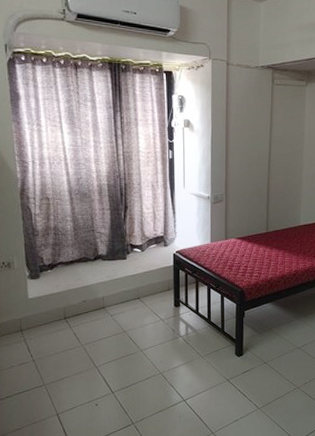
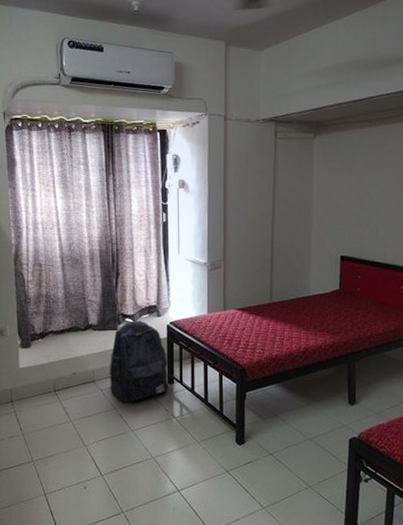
backpack: none [118,250,176,326] -> present [109,320,169,403]

